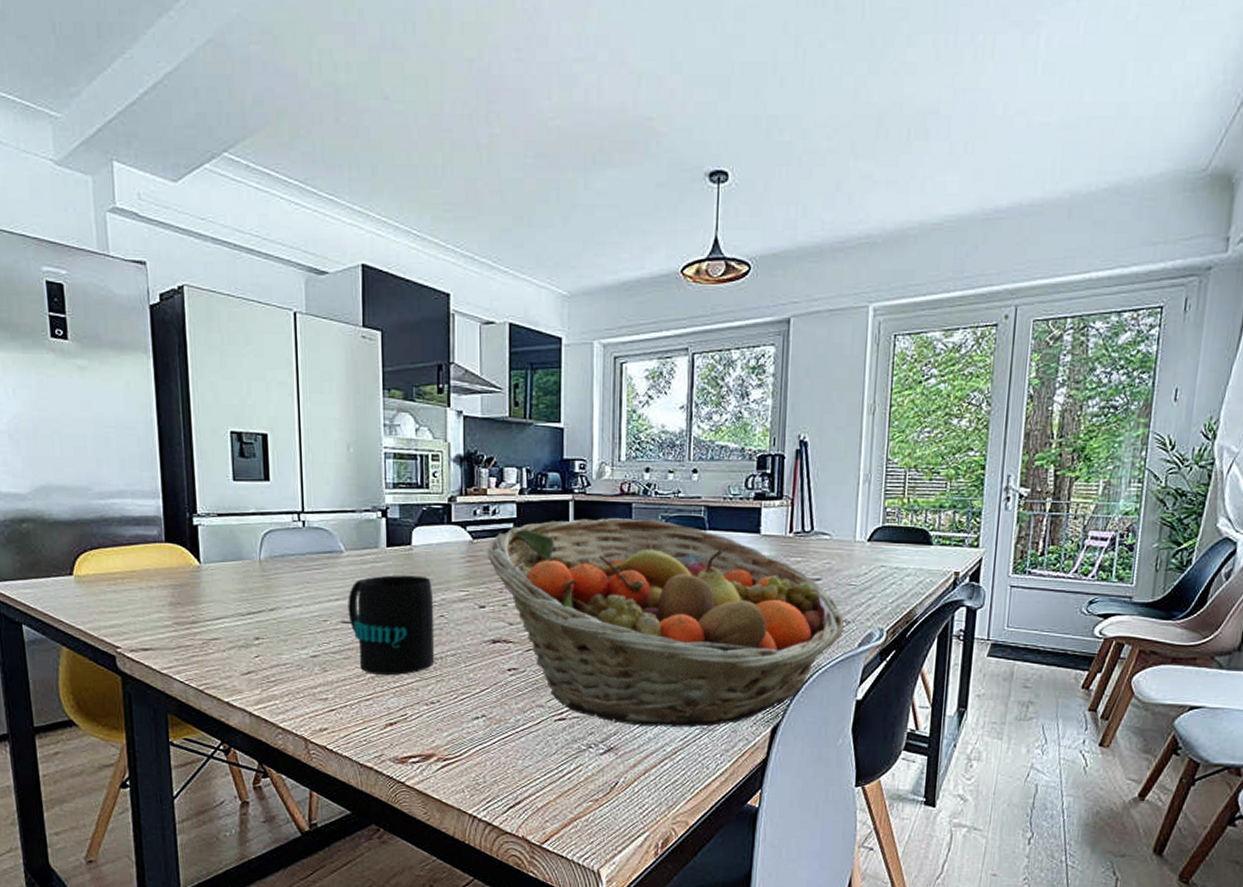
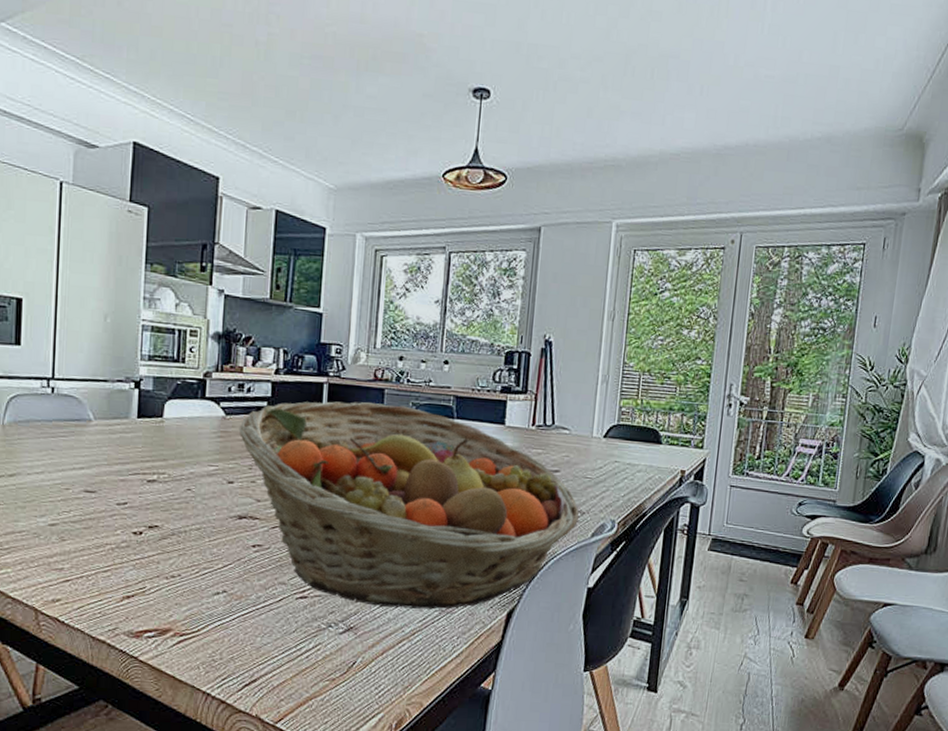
mug: present [348,575,435,676] -> none [92,446,182,548]

